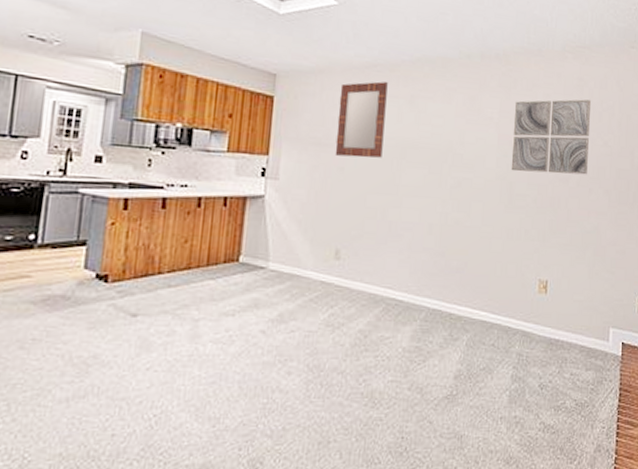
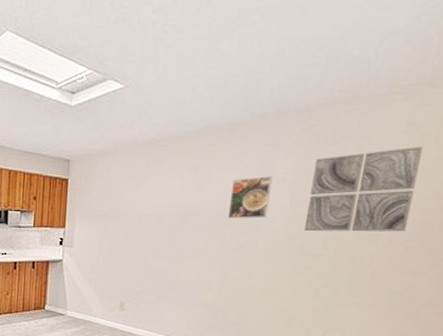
home mirror: present [335,81,388,158] -> none [120,155,171,226]
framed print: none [444,113,481,156] -> present [227,176,272,219]

